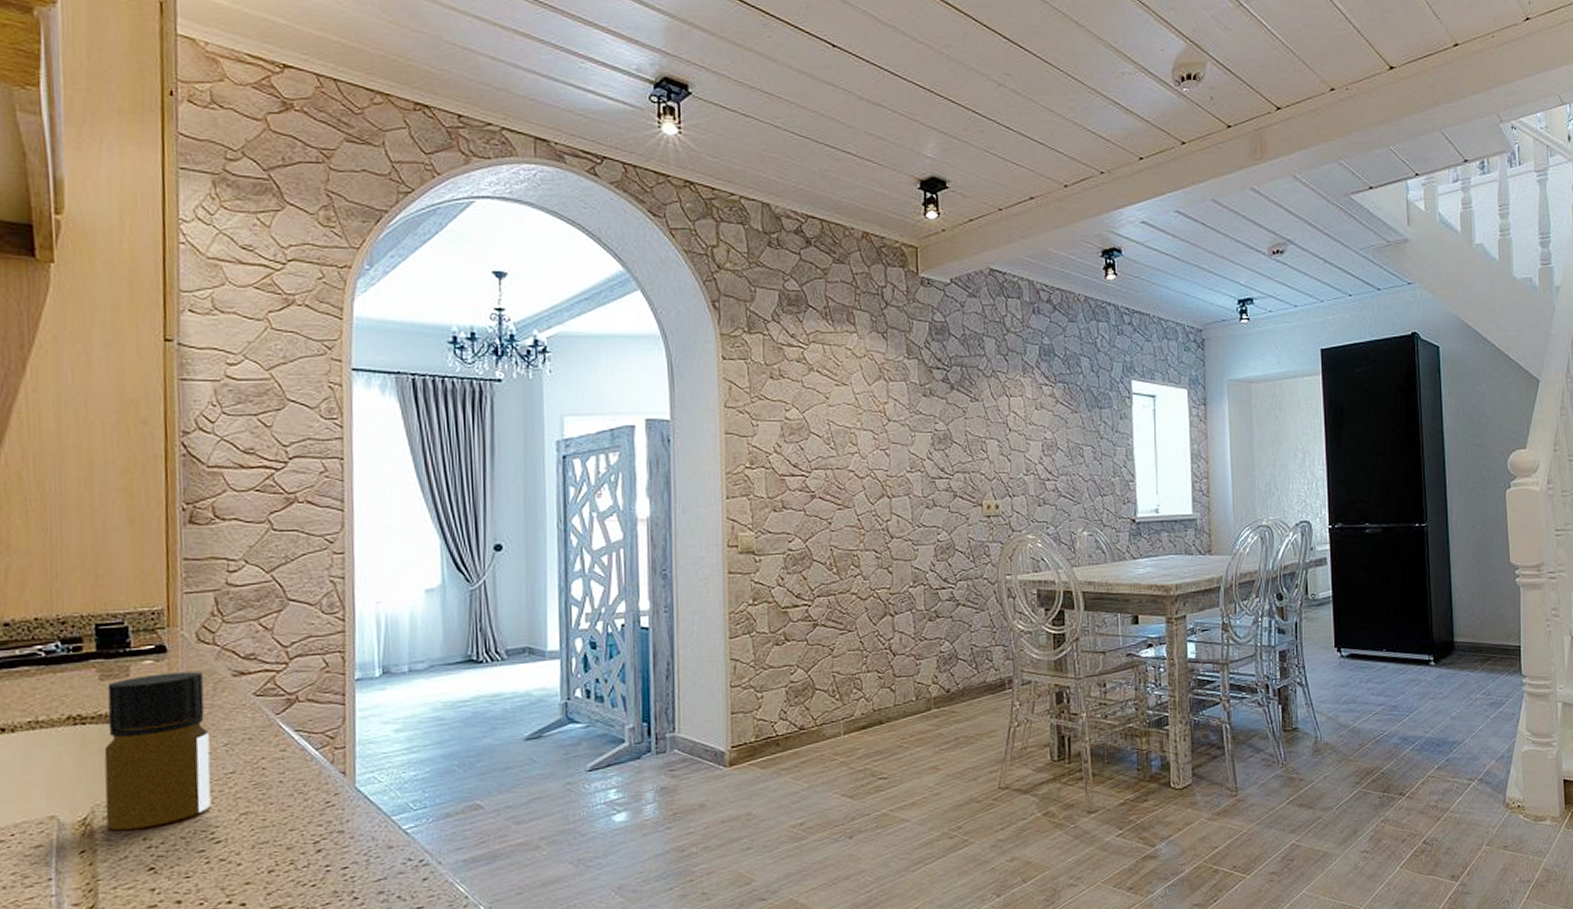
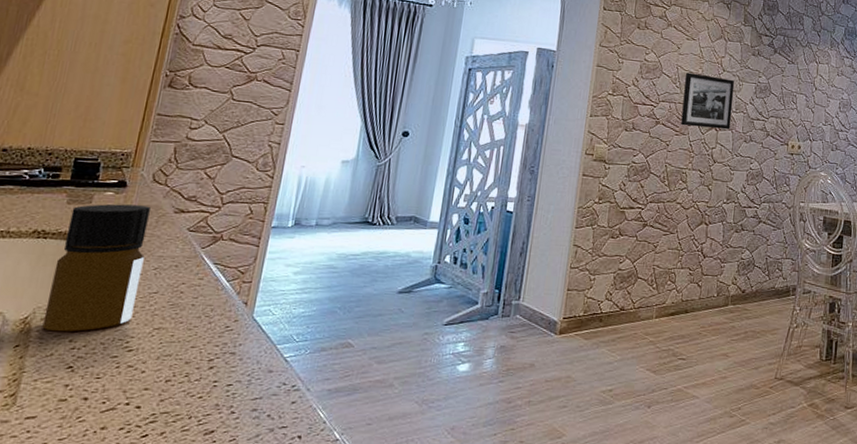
picture frame: none [839,428,906,497] -> present [681,72,735,130]

